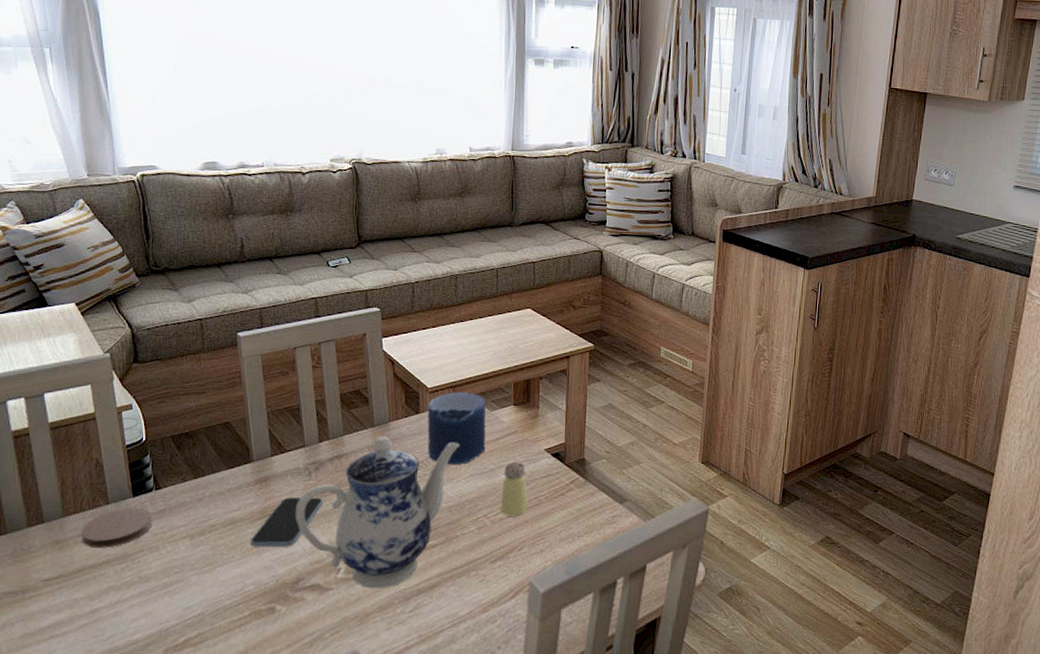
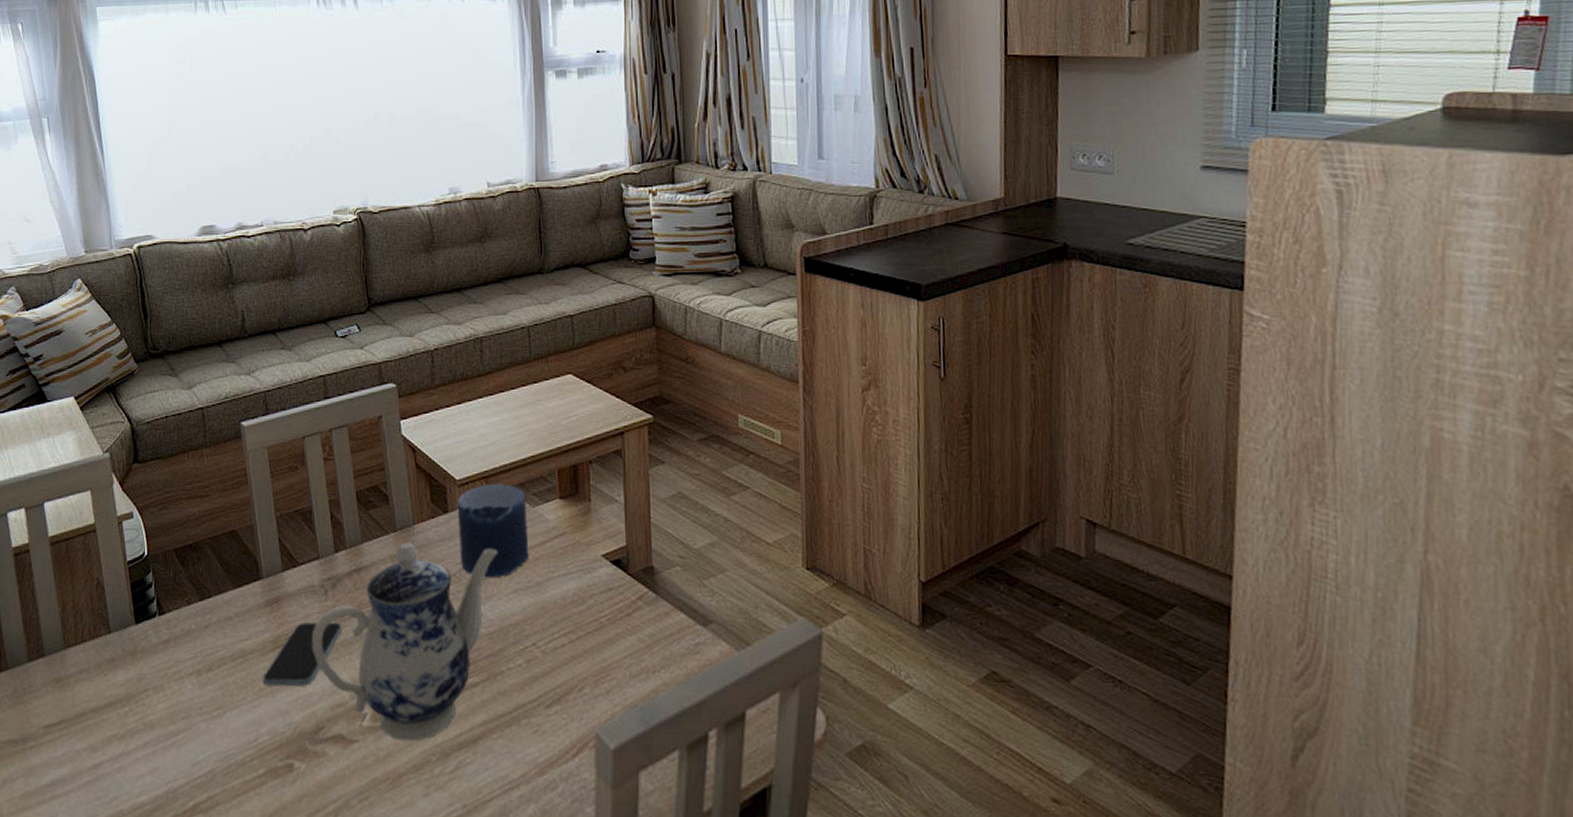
coaster: present [80,507,152,548] -> none [82,637,156,687]
saltshaker: present [500,462,528,517] -> none [552,572,587,646]

